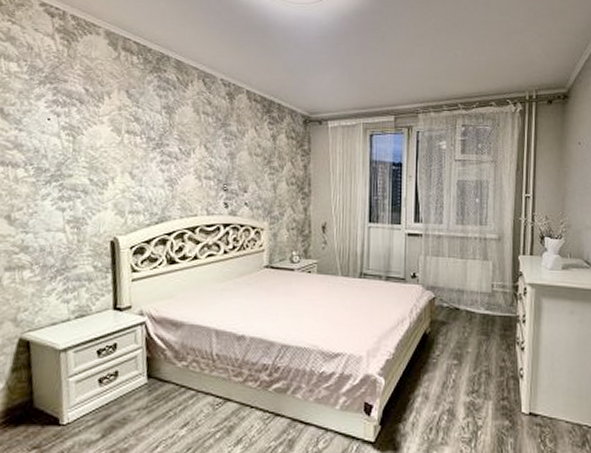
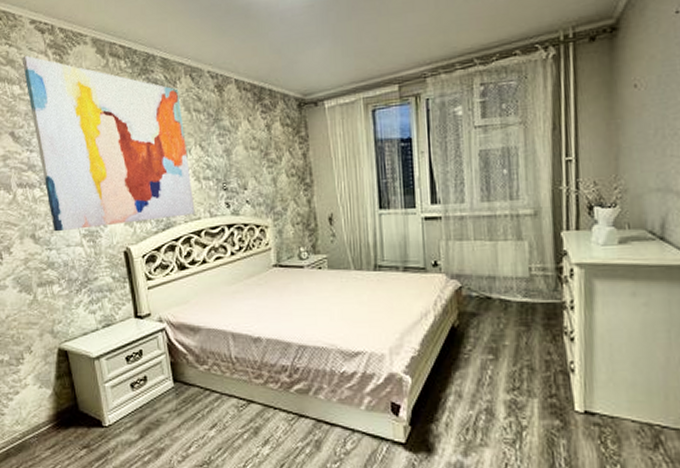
wall art: none [24,35,193,215] -> present [22,55,195,232]

